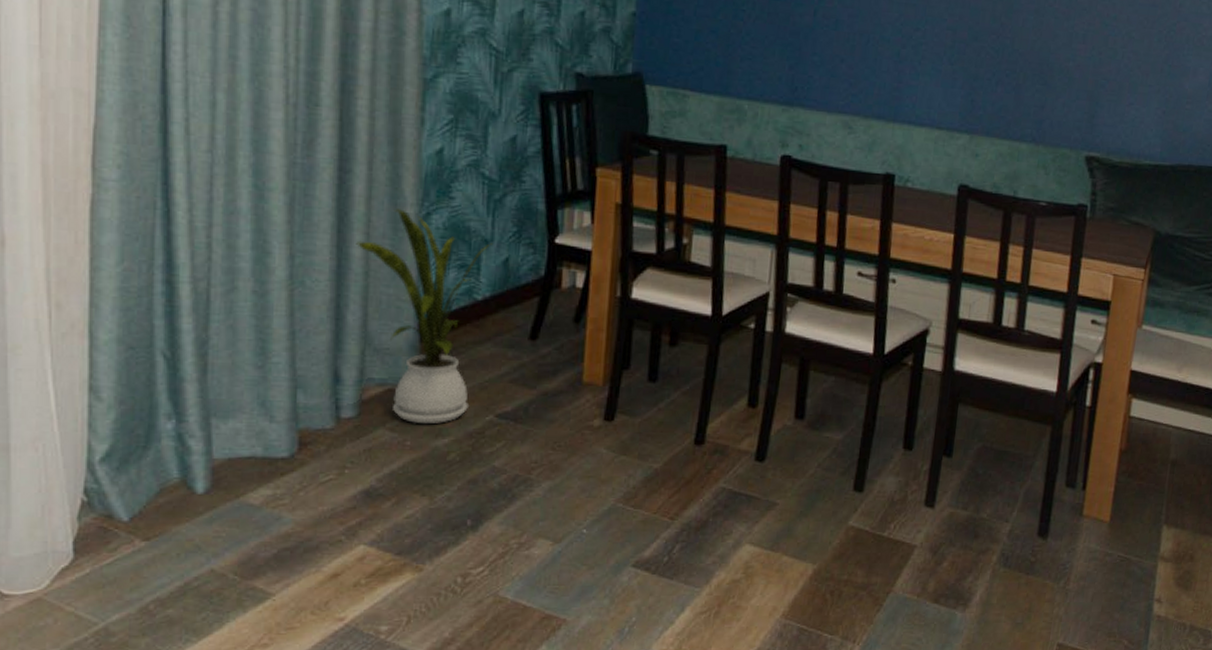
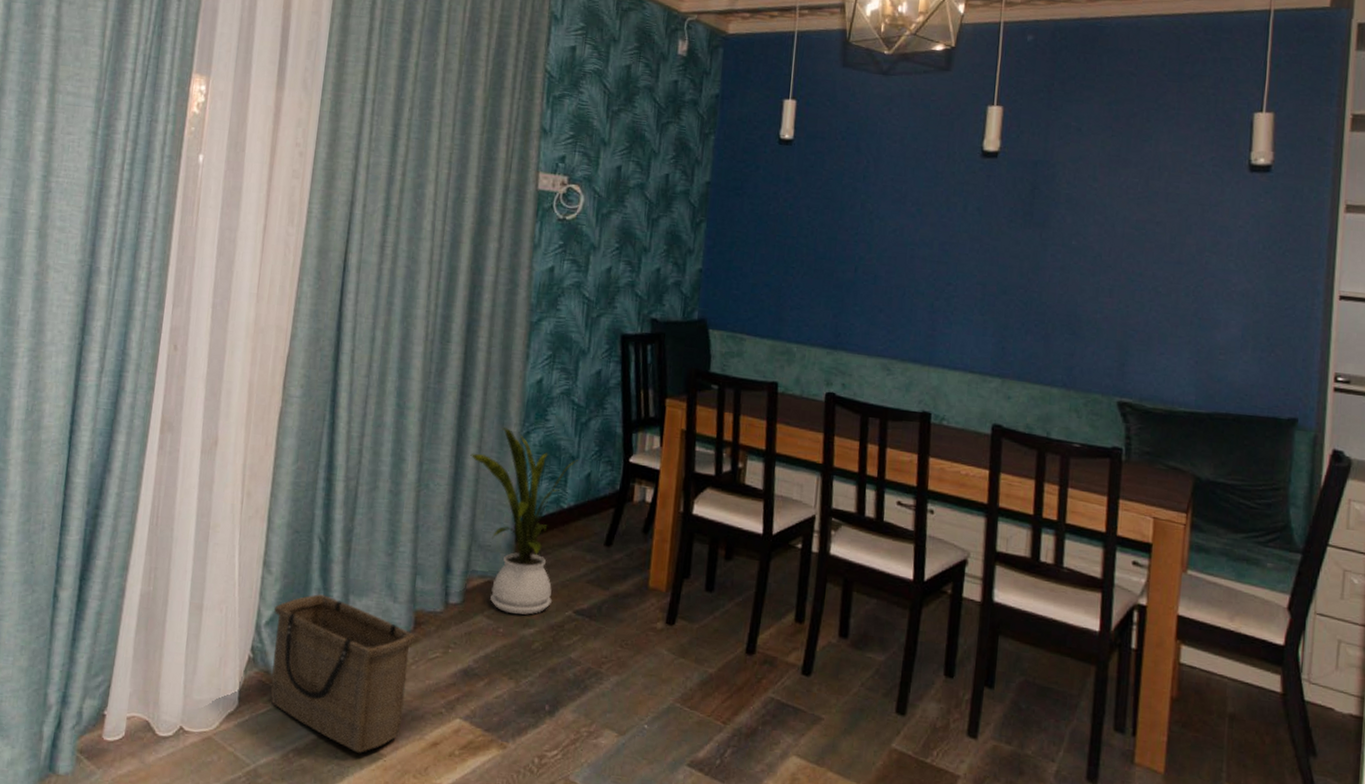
basket: none [111,420,301,595] -> present [270,594,415,753]

